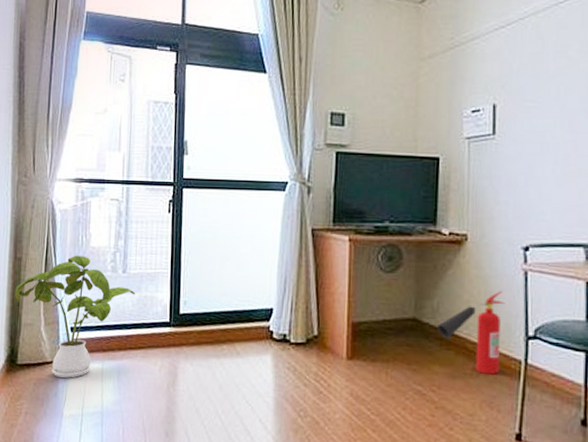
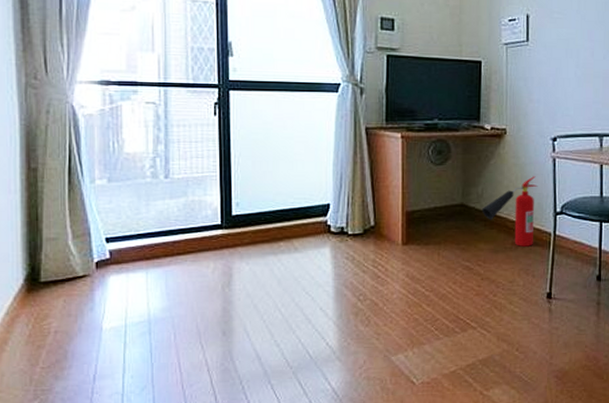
house plant: present [14,255,135,378] -> none [30,162,180,290]

